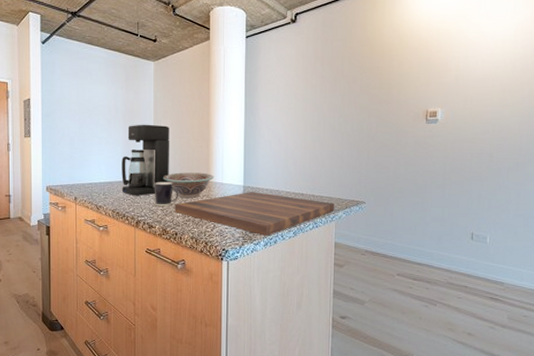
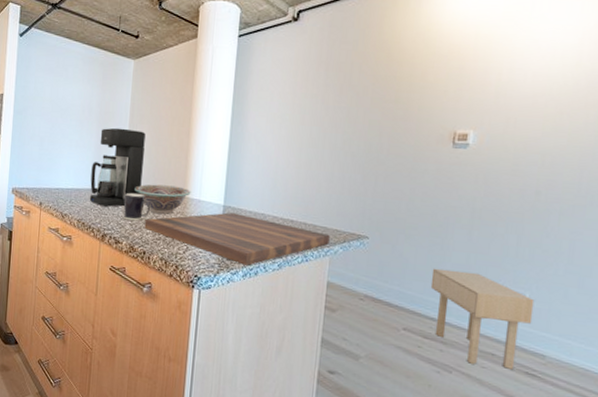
side table: none [416,222,494,297] -> present [430,268,535,370]

